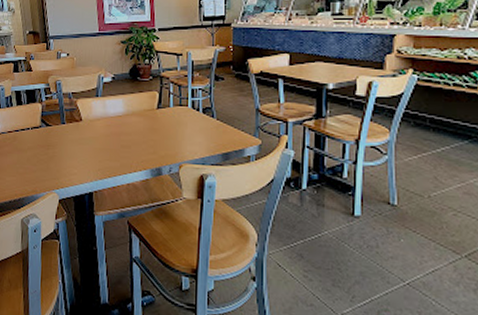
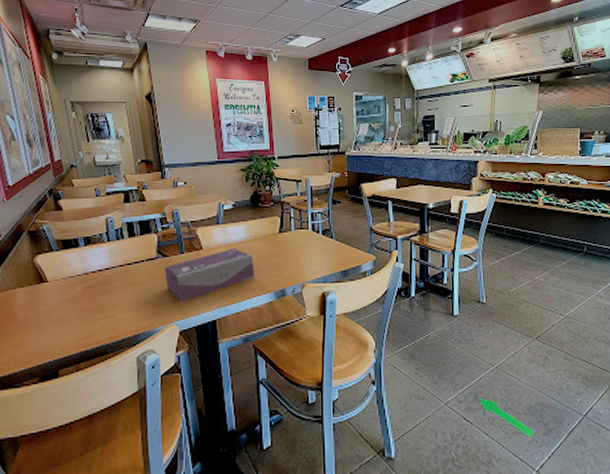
tissue box: none [47,122,131,172] -> present [164,248,254,303]

